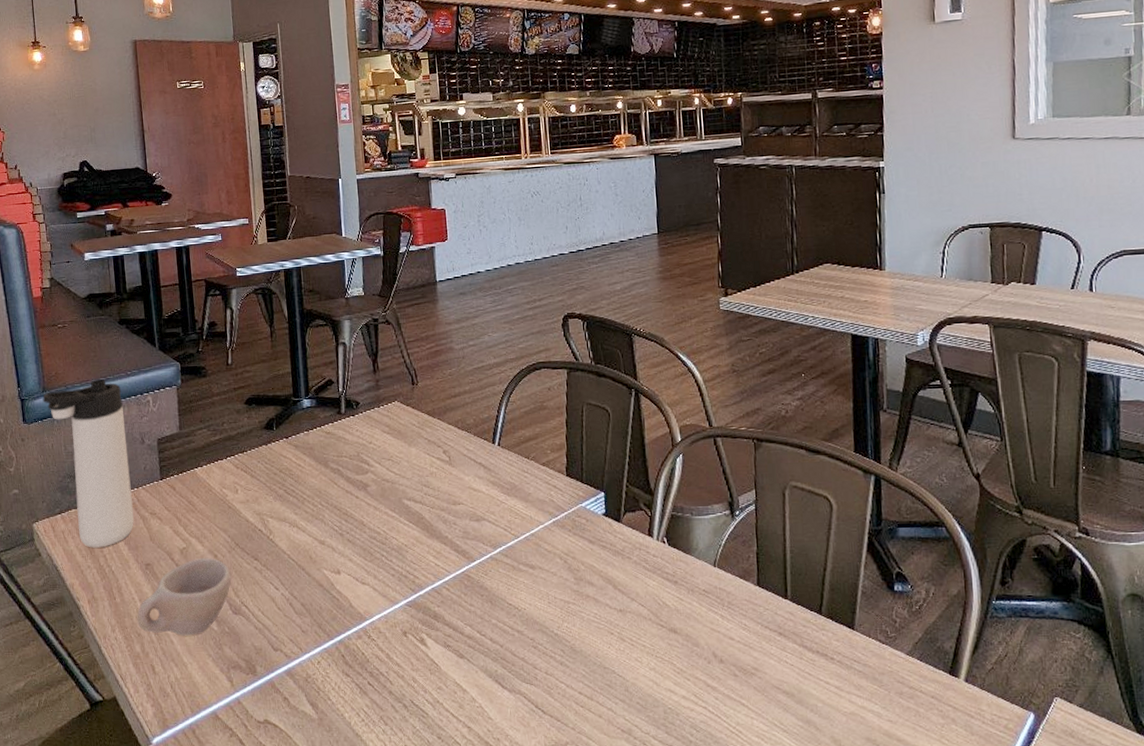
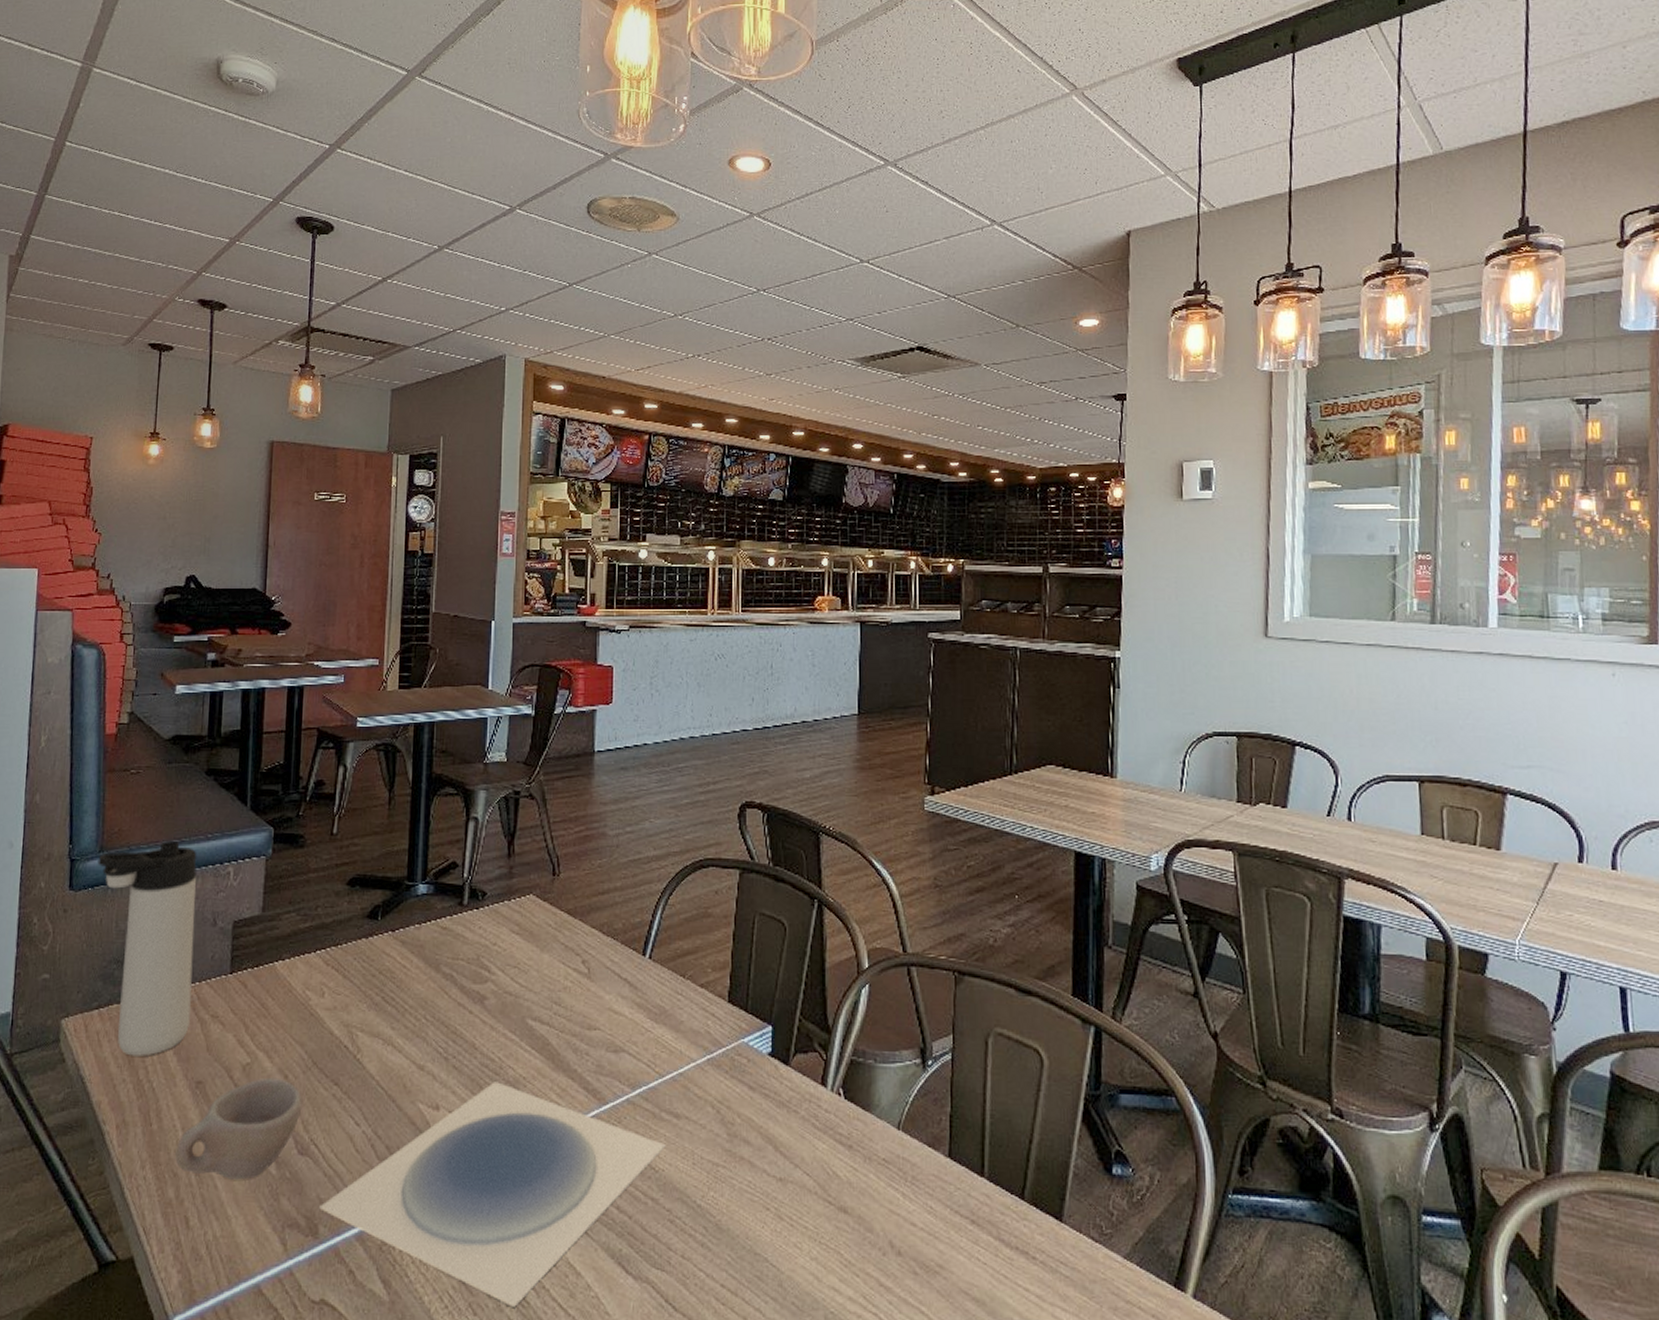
plate: none [254,550,525,718] -> present [318,1082,666,1307]

